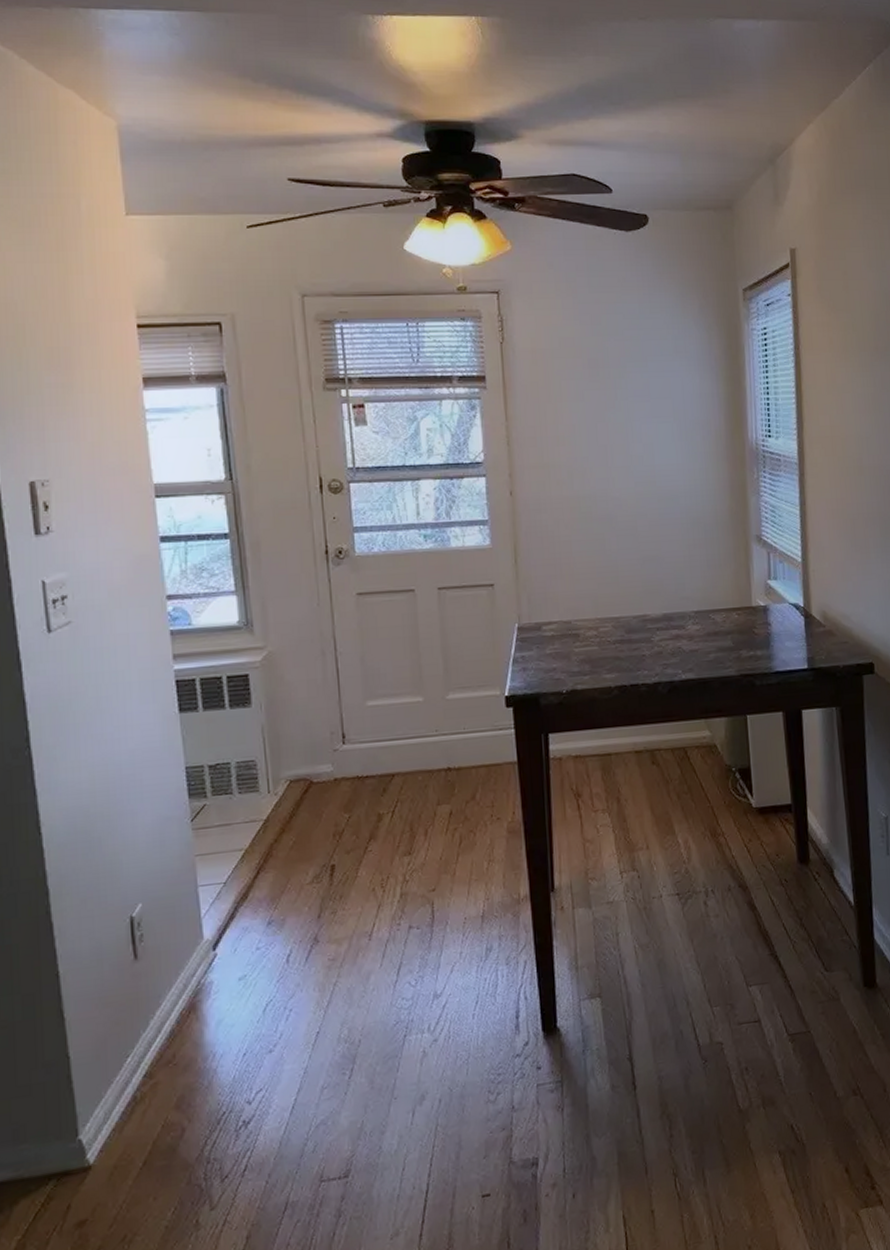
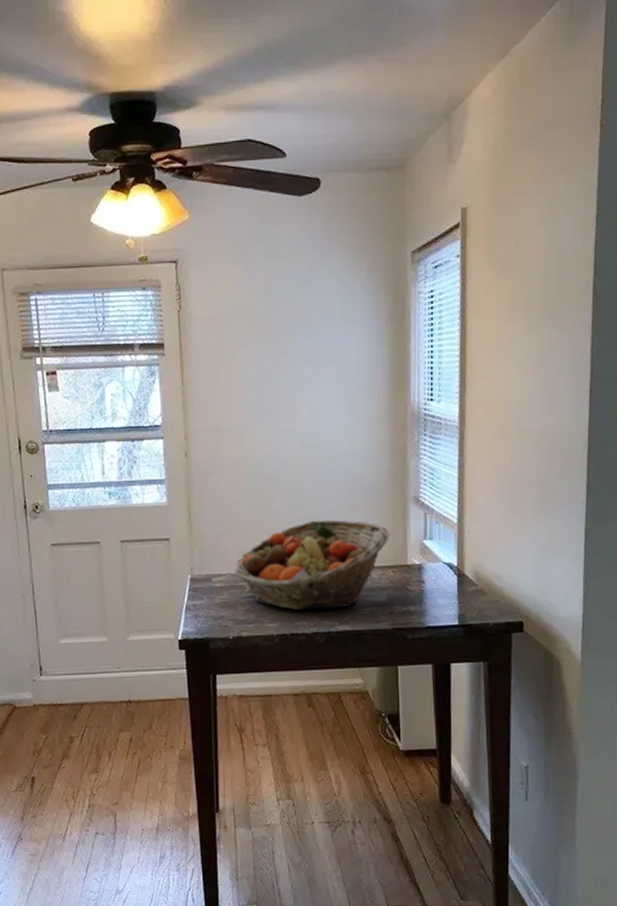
fruit basket: none [567,560,733,659] -> present [234,519,390,611]

